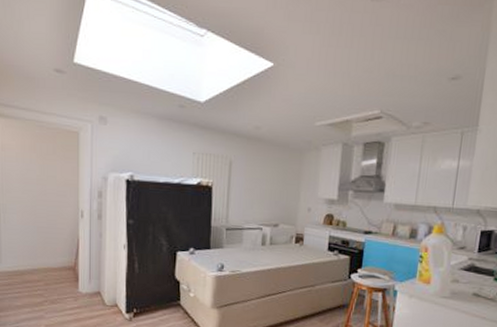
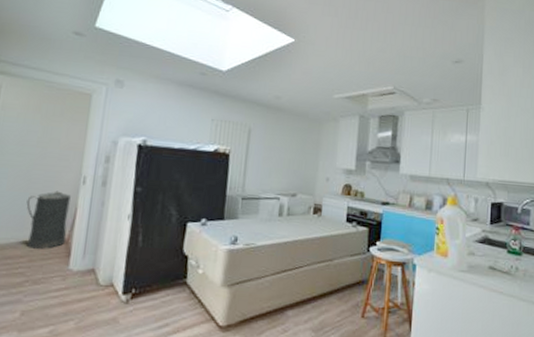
trash can: none [36,224,73,276] -> present [26,190,71,250]

